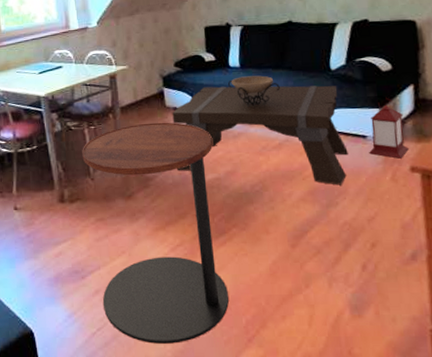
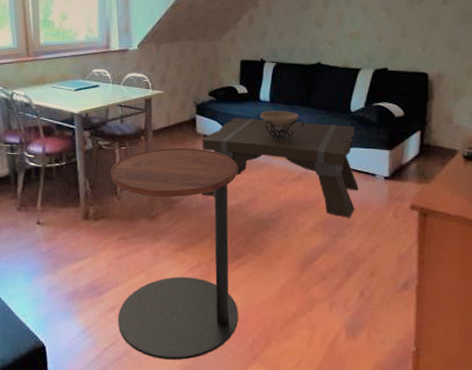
lantern: present [369,98,409,159] -> none [377,141,411,197]

